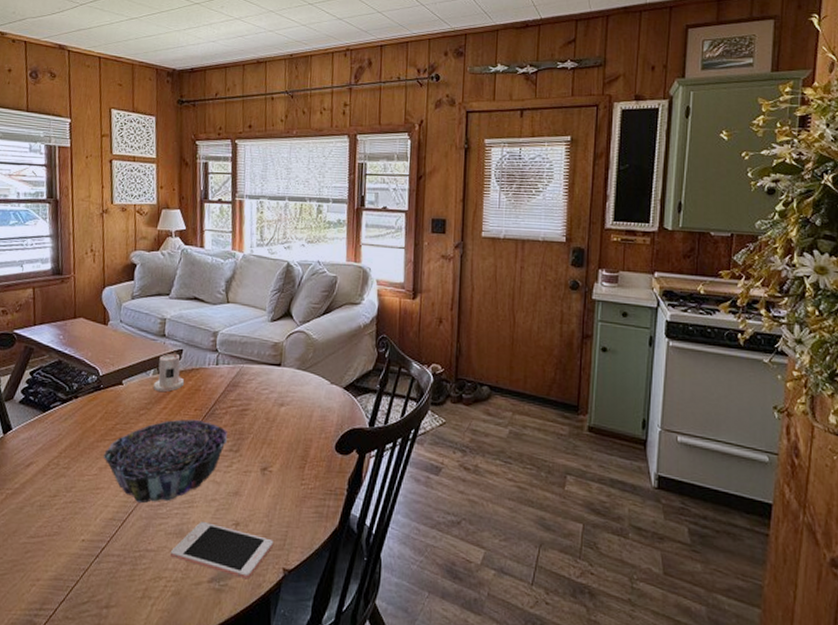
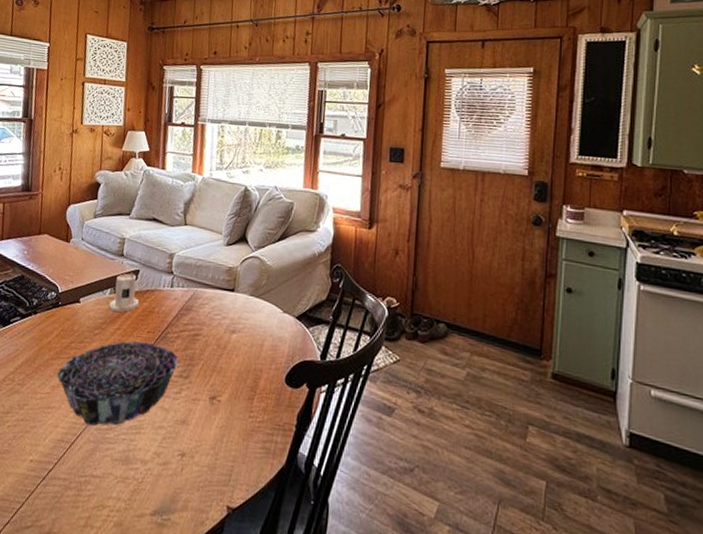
cell phone: present [170,522,274,580] -> none [114,450,219,515]

